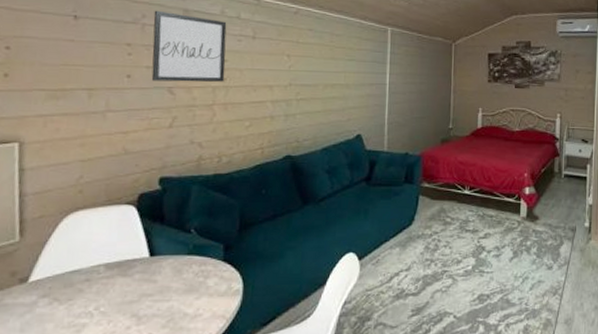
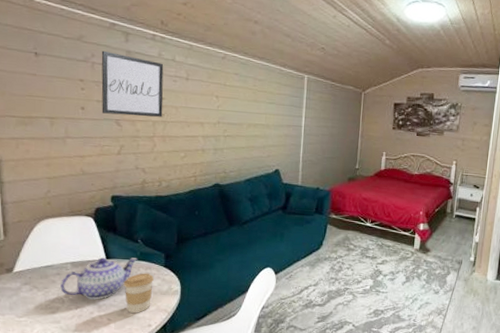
teapot: none [89,252,190,310] -> present [60,258,138,300]
coffee cup: none [170,270,209,323] -> present [123,273,154,313]

